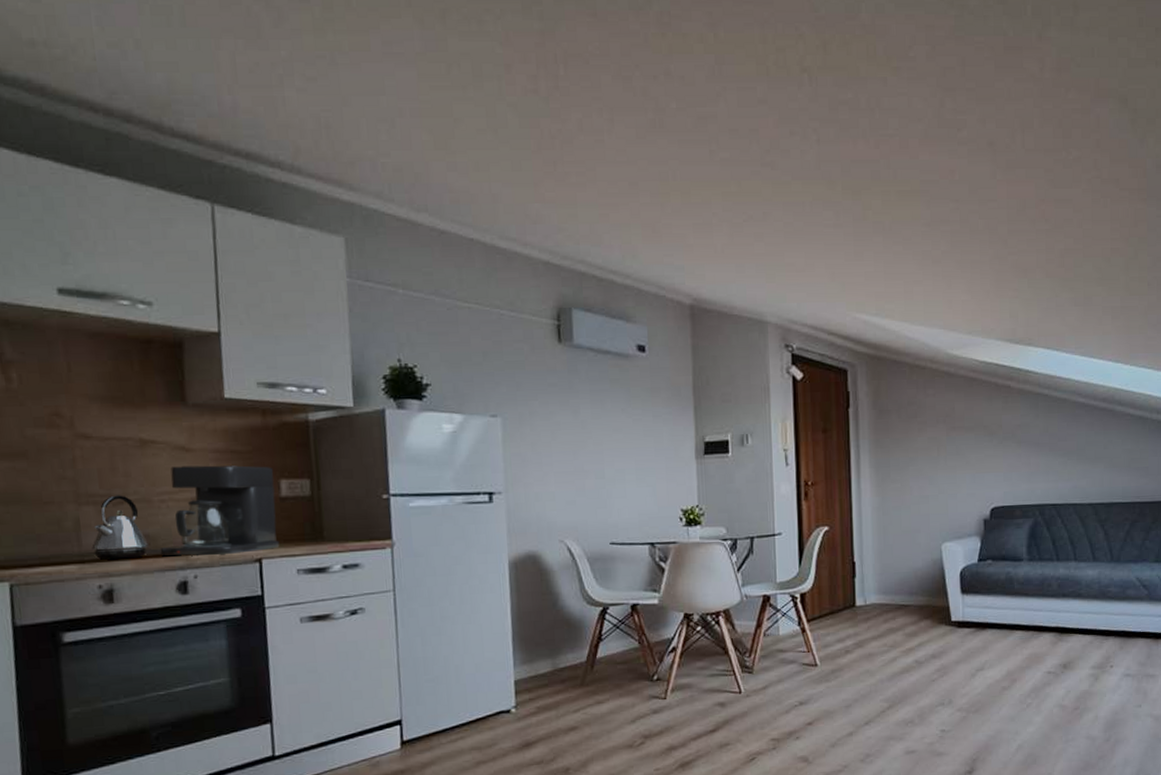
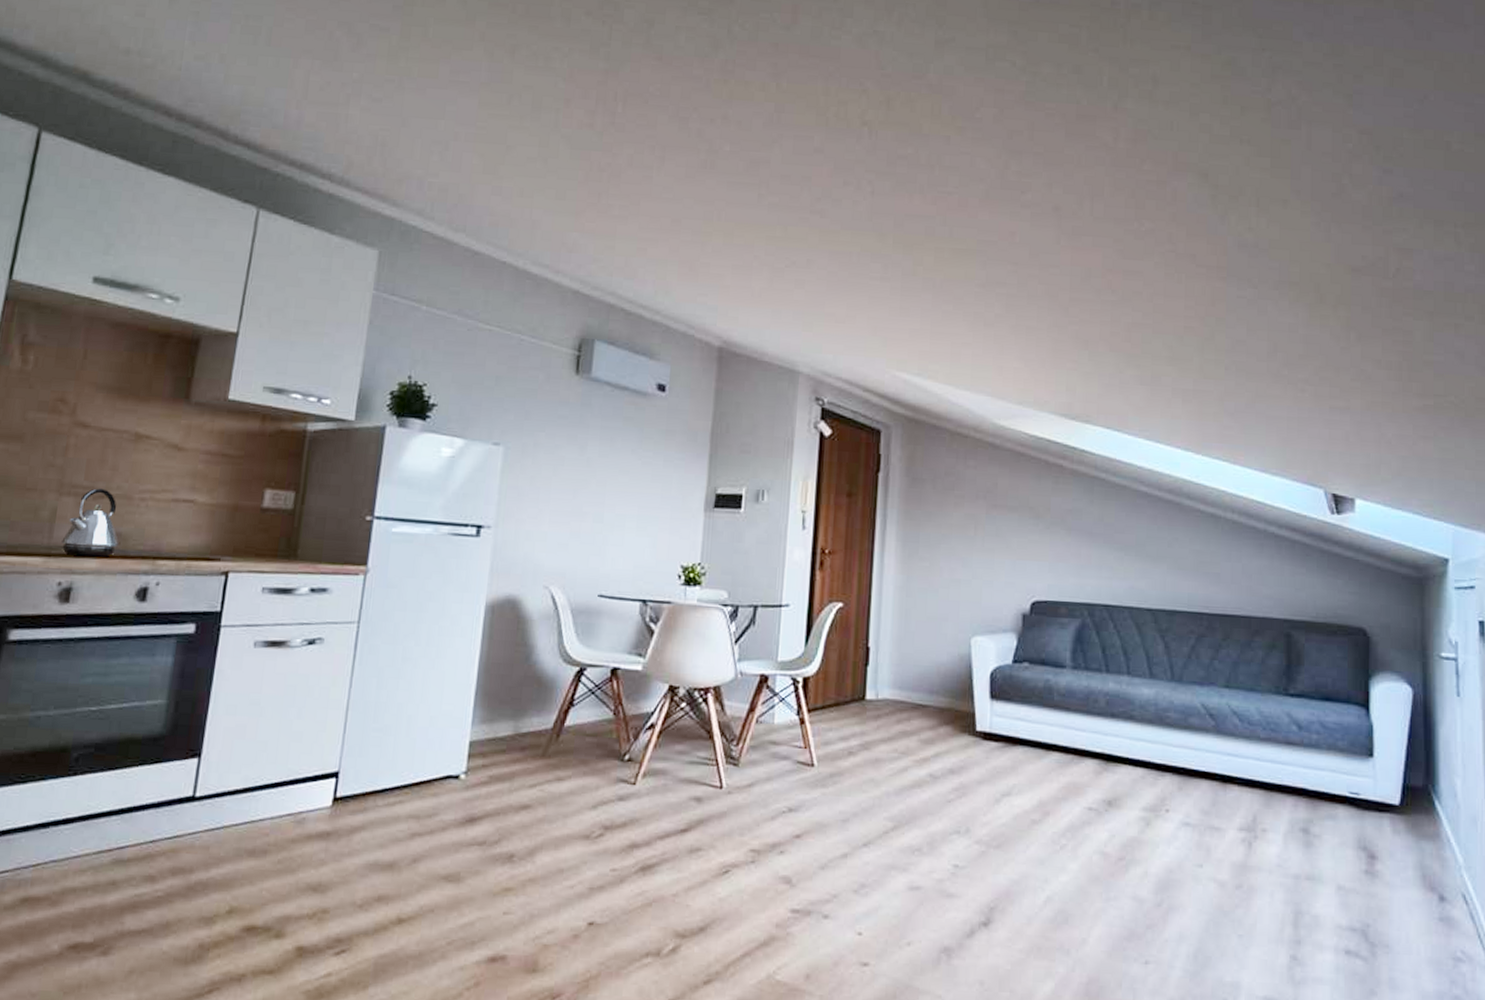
coffee maker: present [160,465,280,557] -> none [128,464,261,564]

